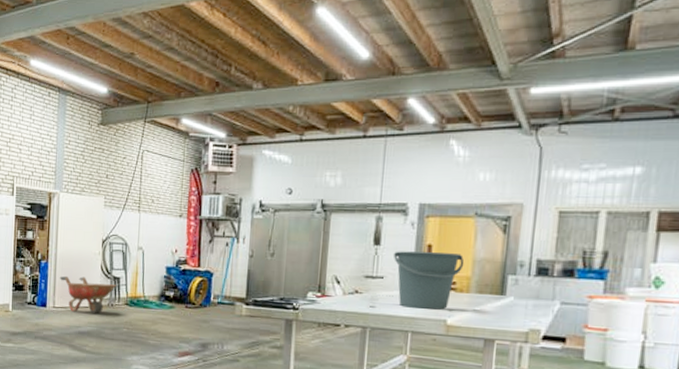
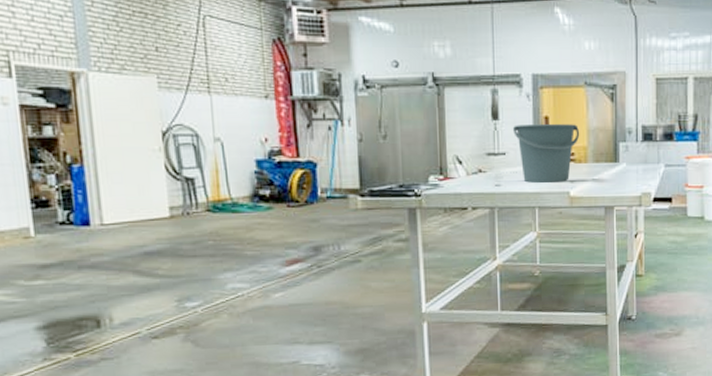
wheelbarrow: present [59,275,117,315] -> none [104,181,191,228]

